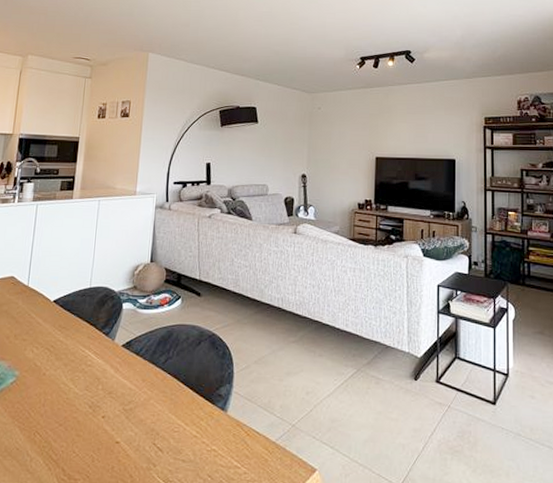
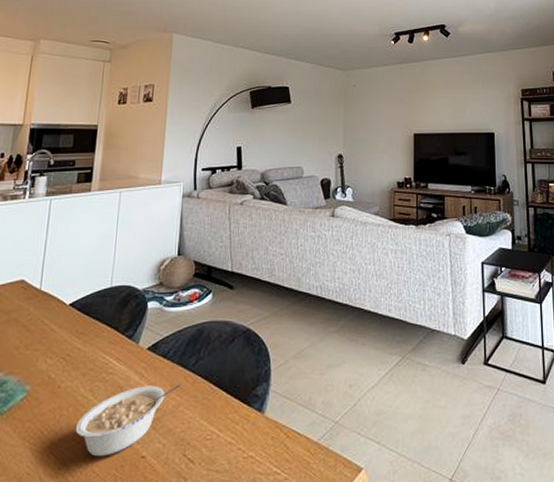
legume: none [58,379,152,439] -> present [75,383,181,457]

